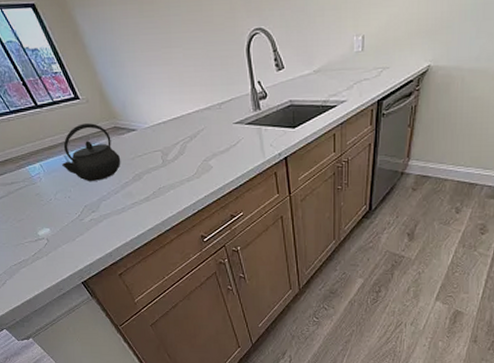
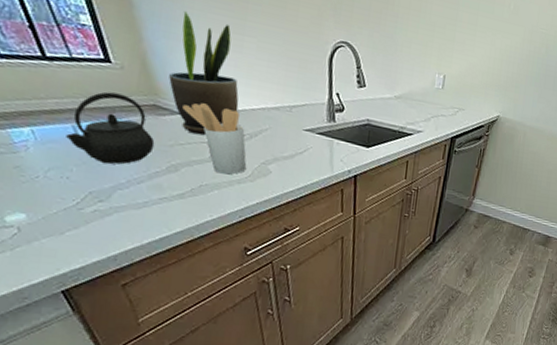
potted plant: none [121,39,177,146] -> present [169,11,239,135]
utensil holder: none [135,117,192,175] -> present [182,103,247,175]

